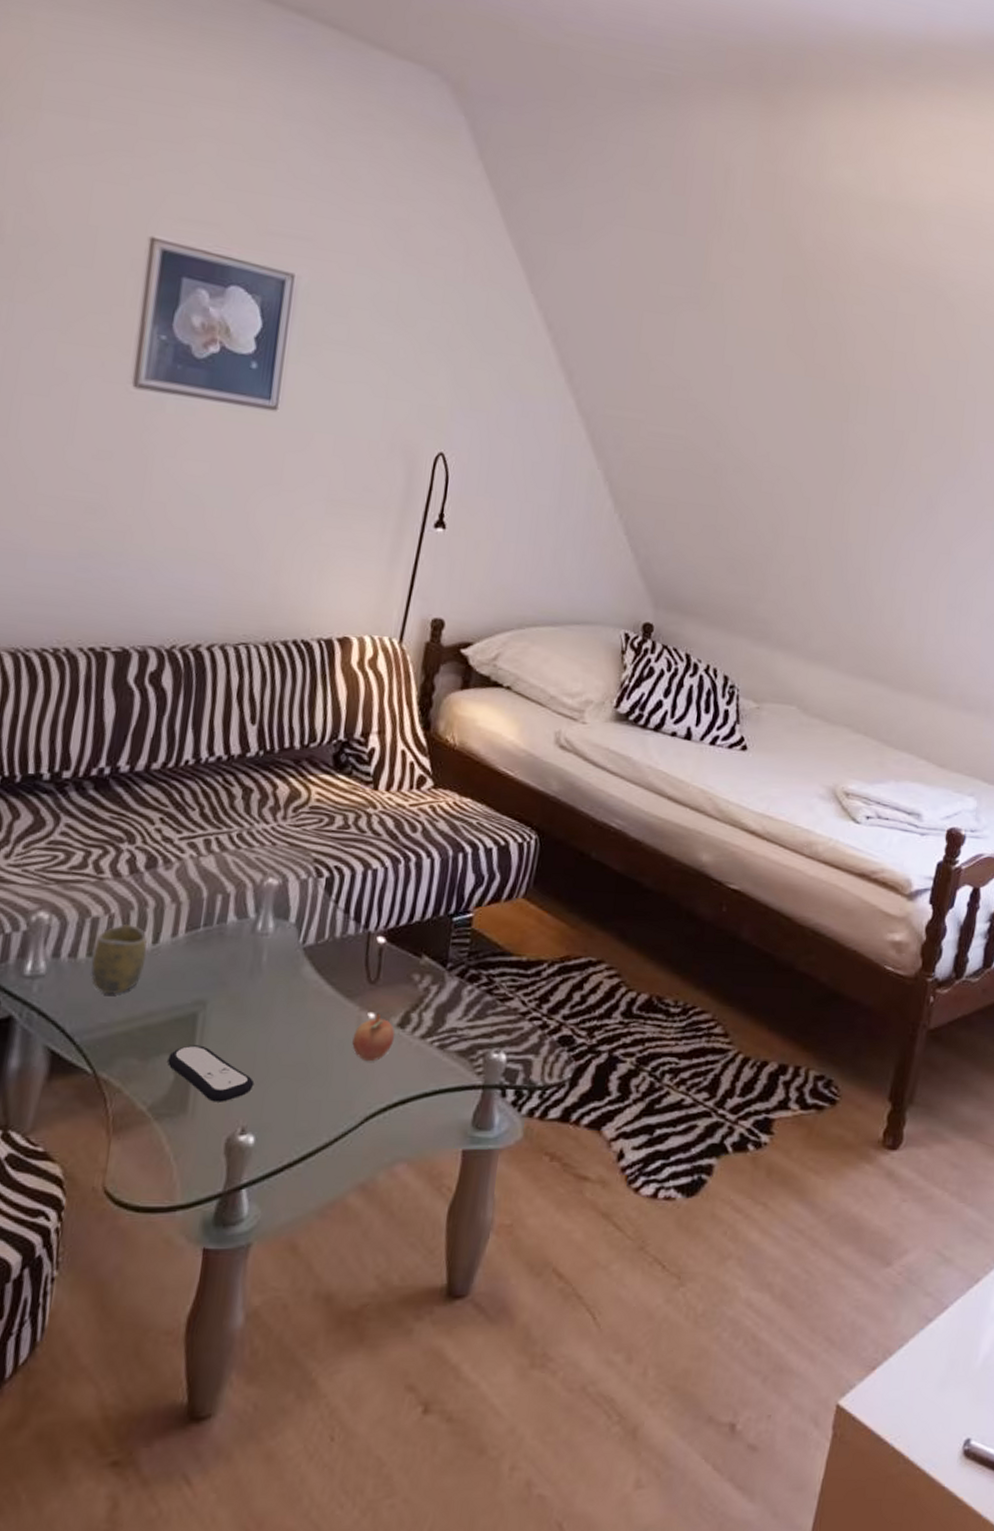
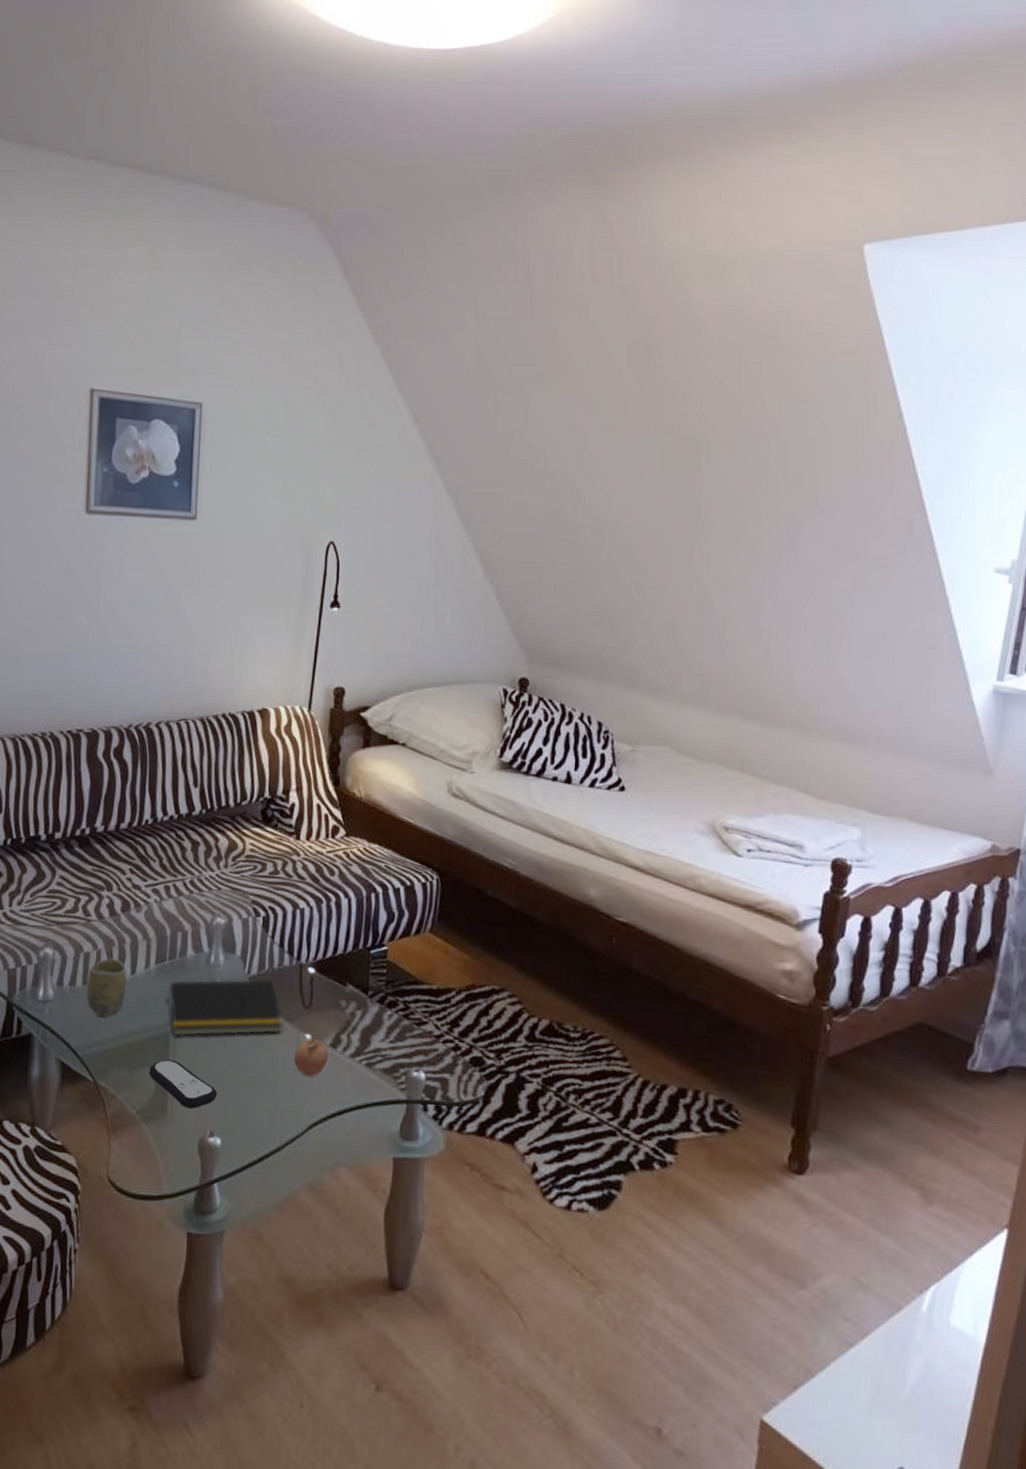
notepad: none [196,949,343,1018] -> present [166,978,284,1037]

